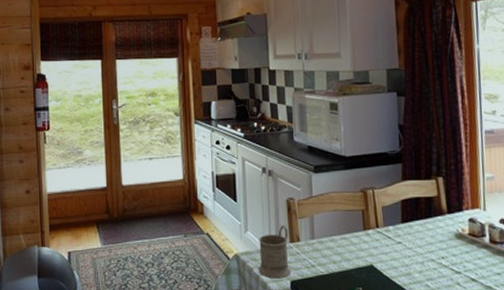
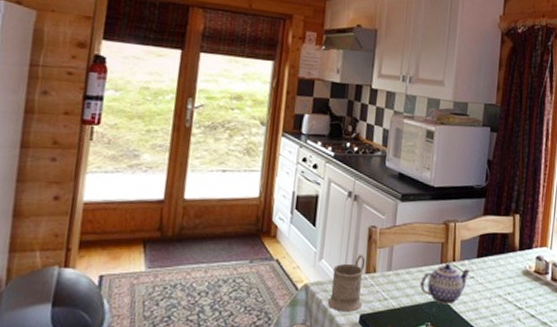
teapot: none [345,230,396,270] -> present [420,263,470,305]

